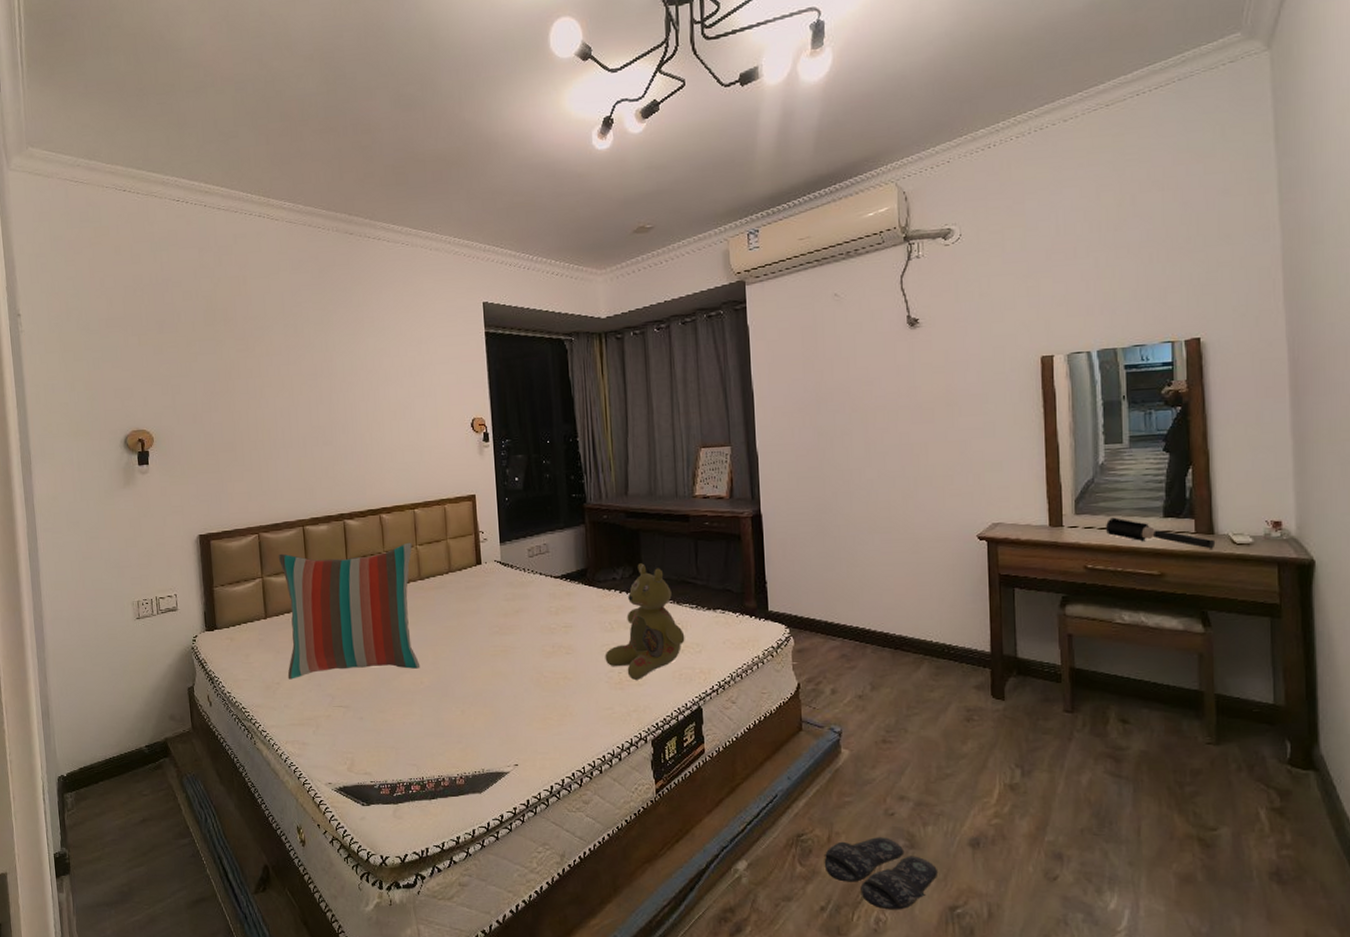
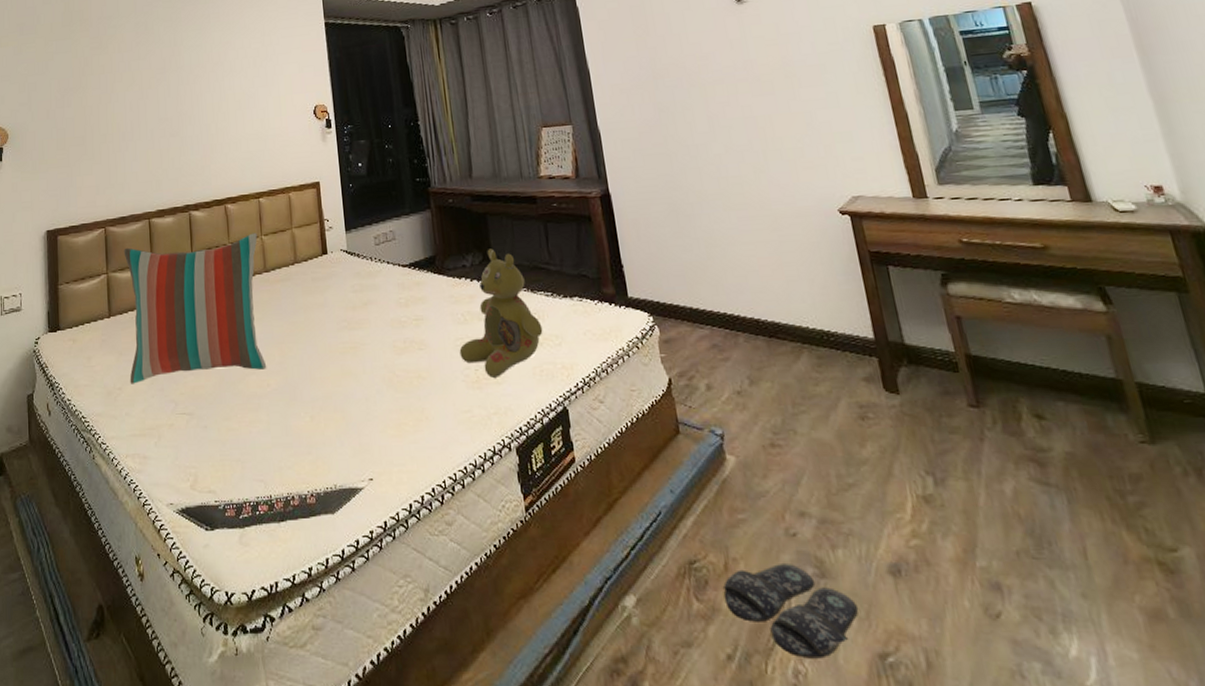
hairbrush: present [1105,517,1216,549] -> none [973,186,1097,218]

